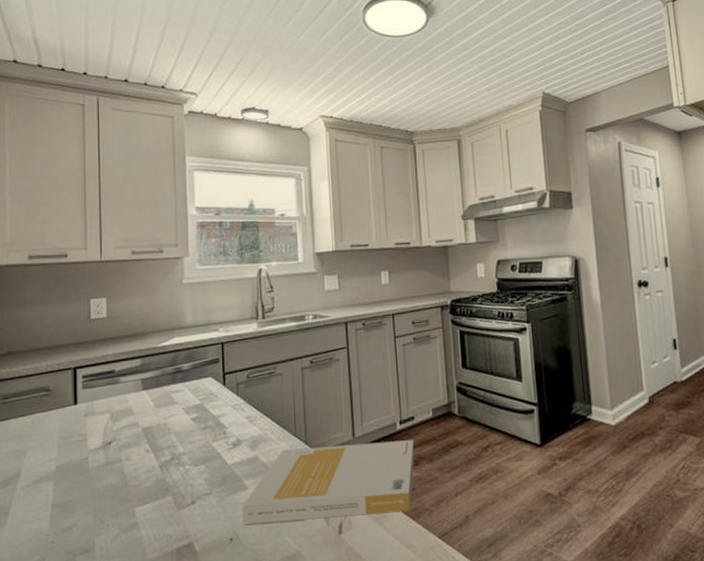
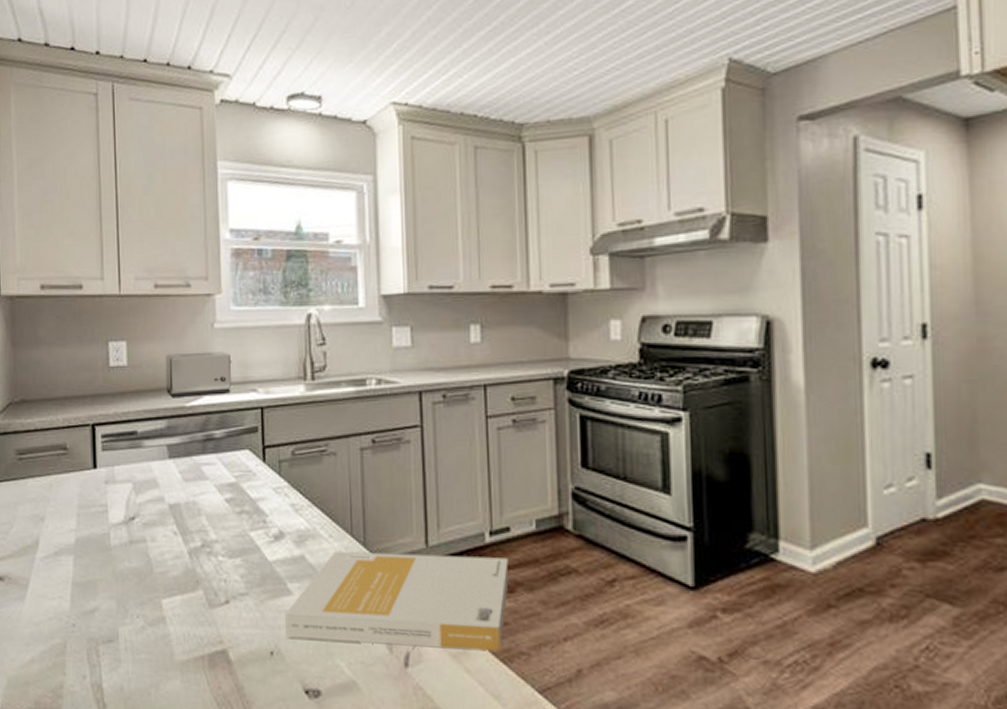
toaster: none [140,301,197,341] -> present [165,352,232,398]

